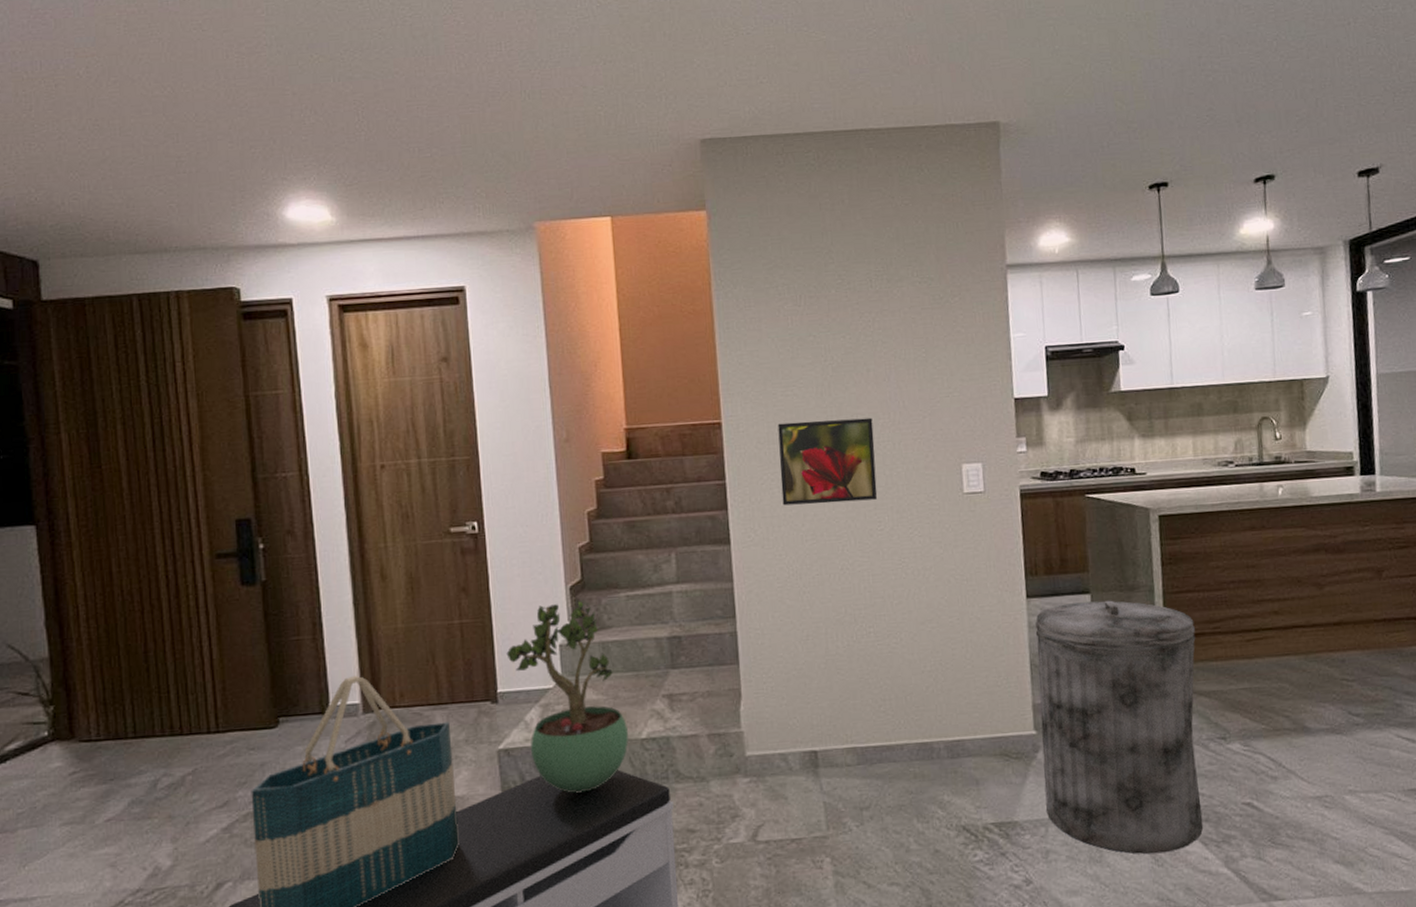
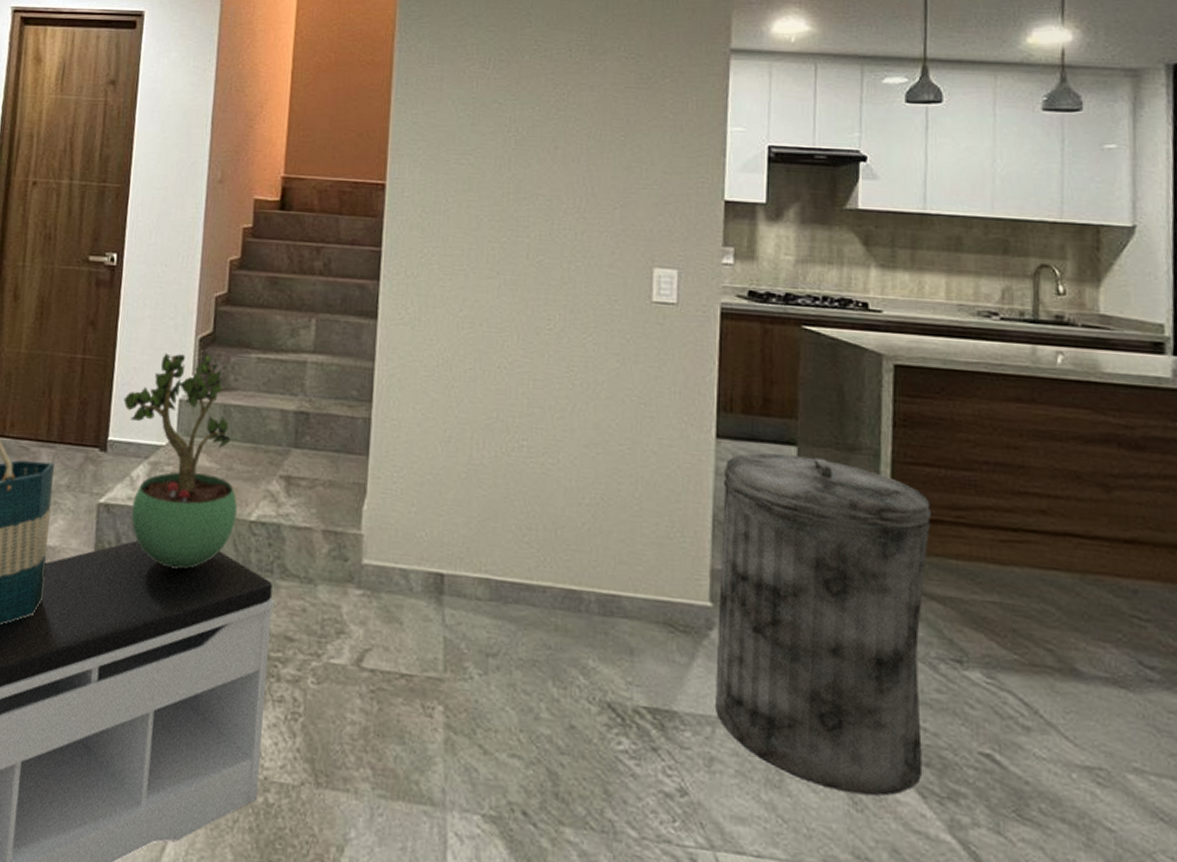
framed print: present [777,417,878,506] -> none [441,193,554,294]

